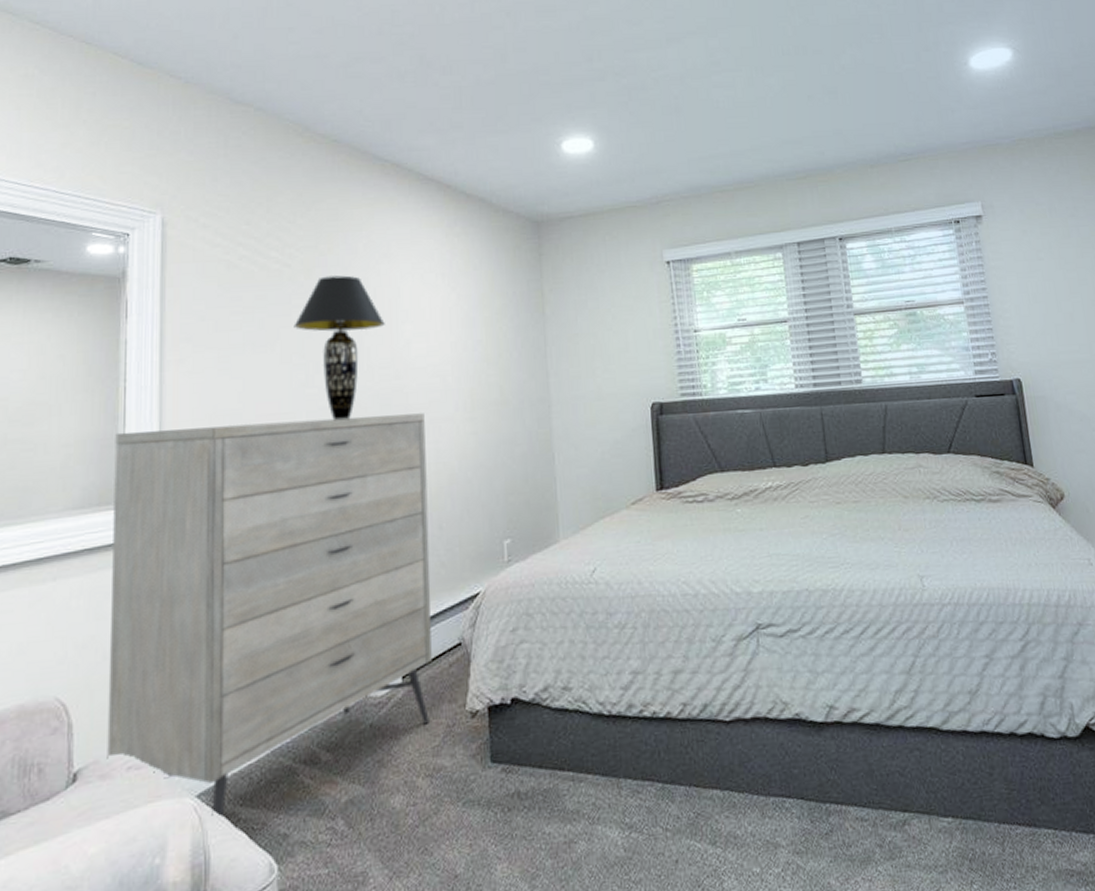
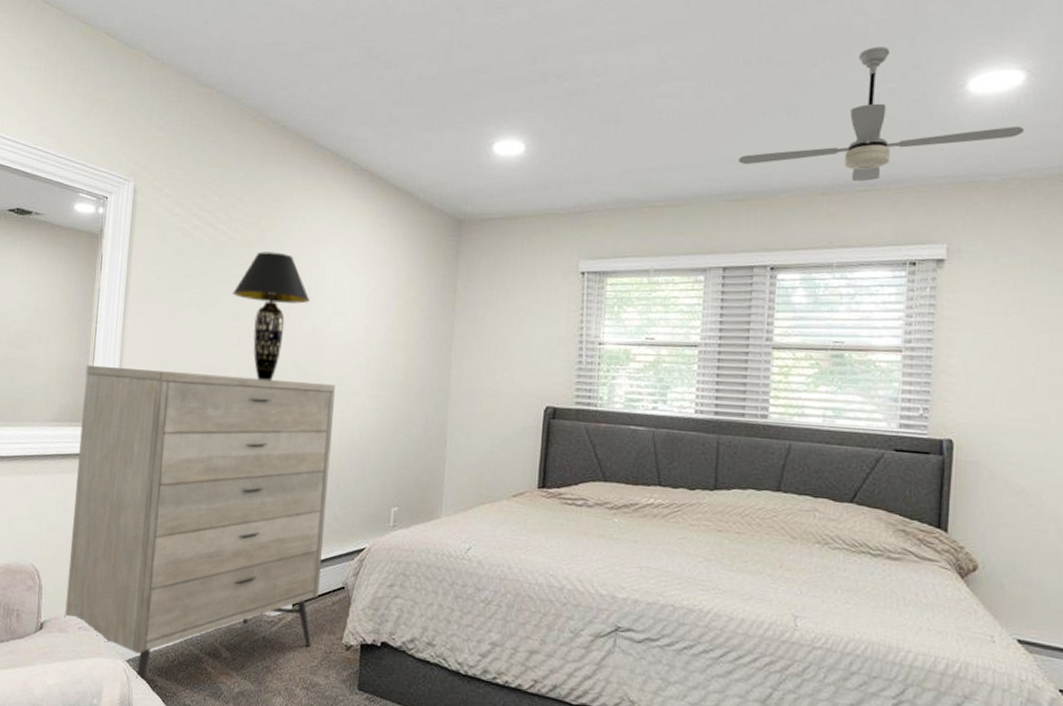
ceiling fan: none [793,33,1021,152] -> present [738,46,1025,181]

